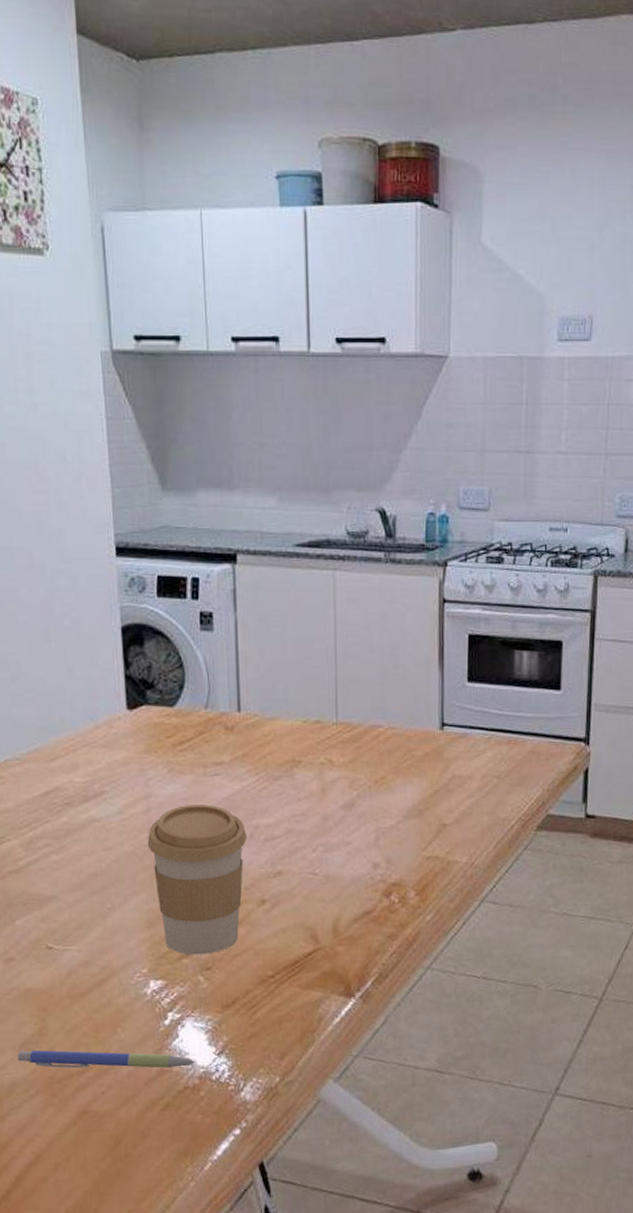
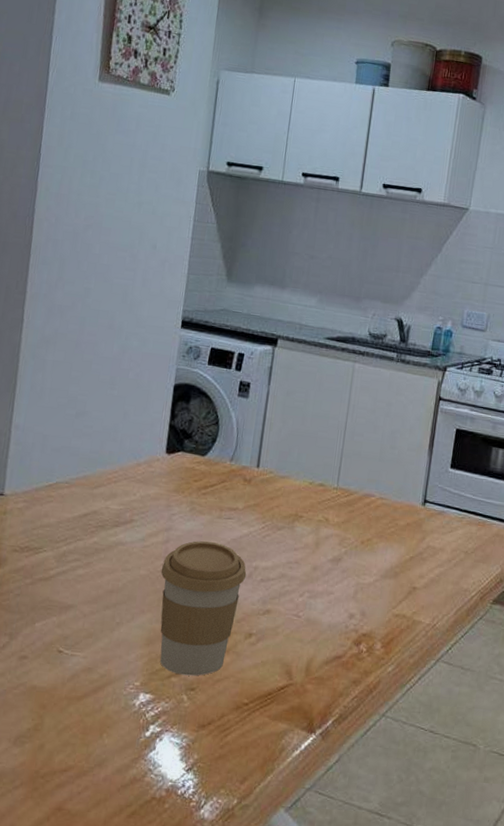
pen: present [17,1049,195,1069] -> none [10,743,166,778]

